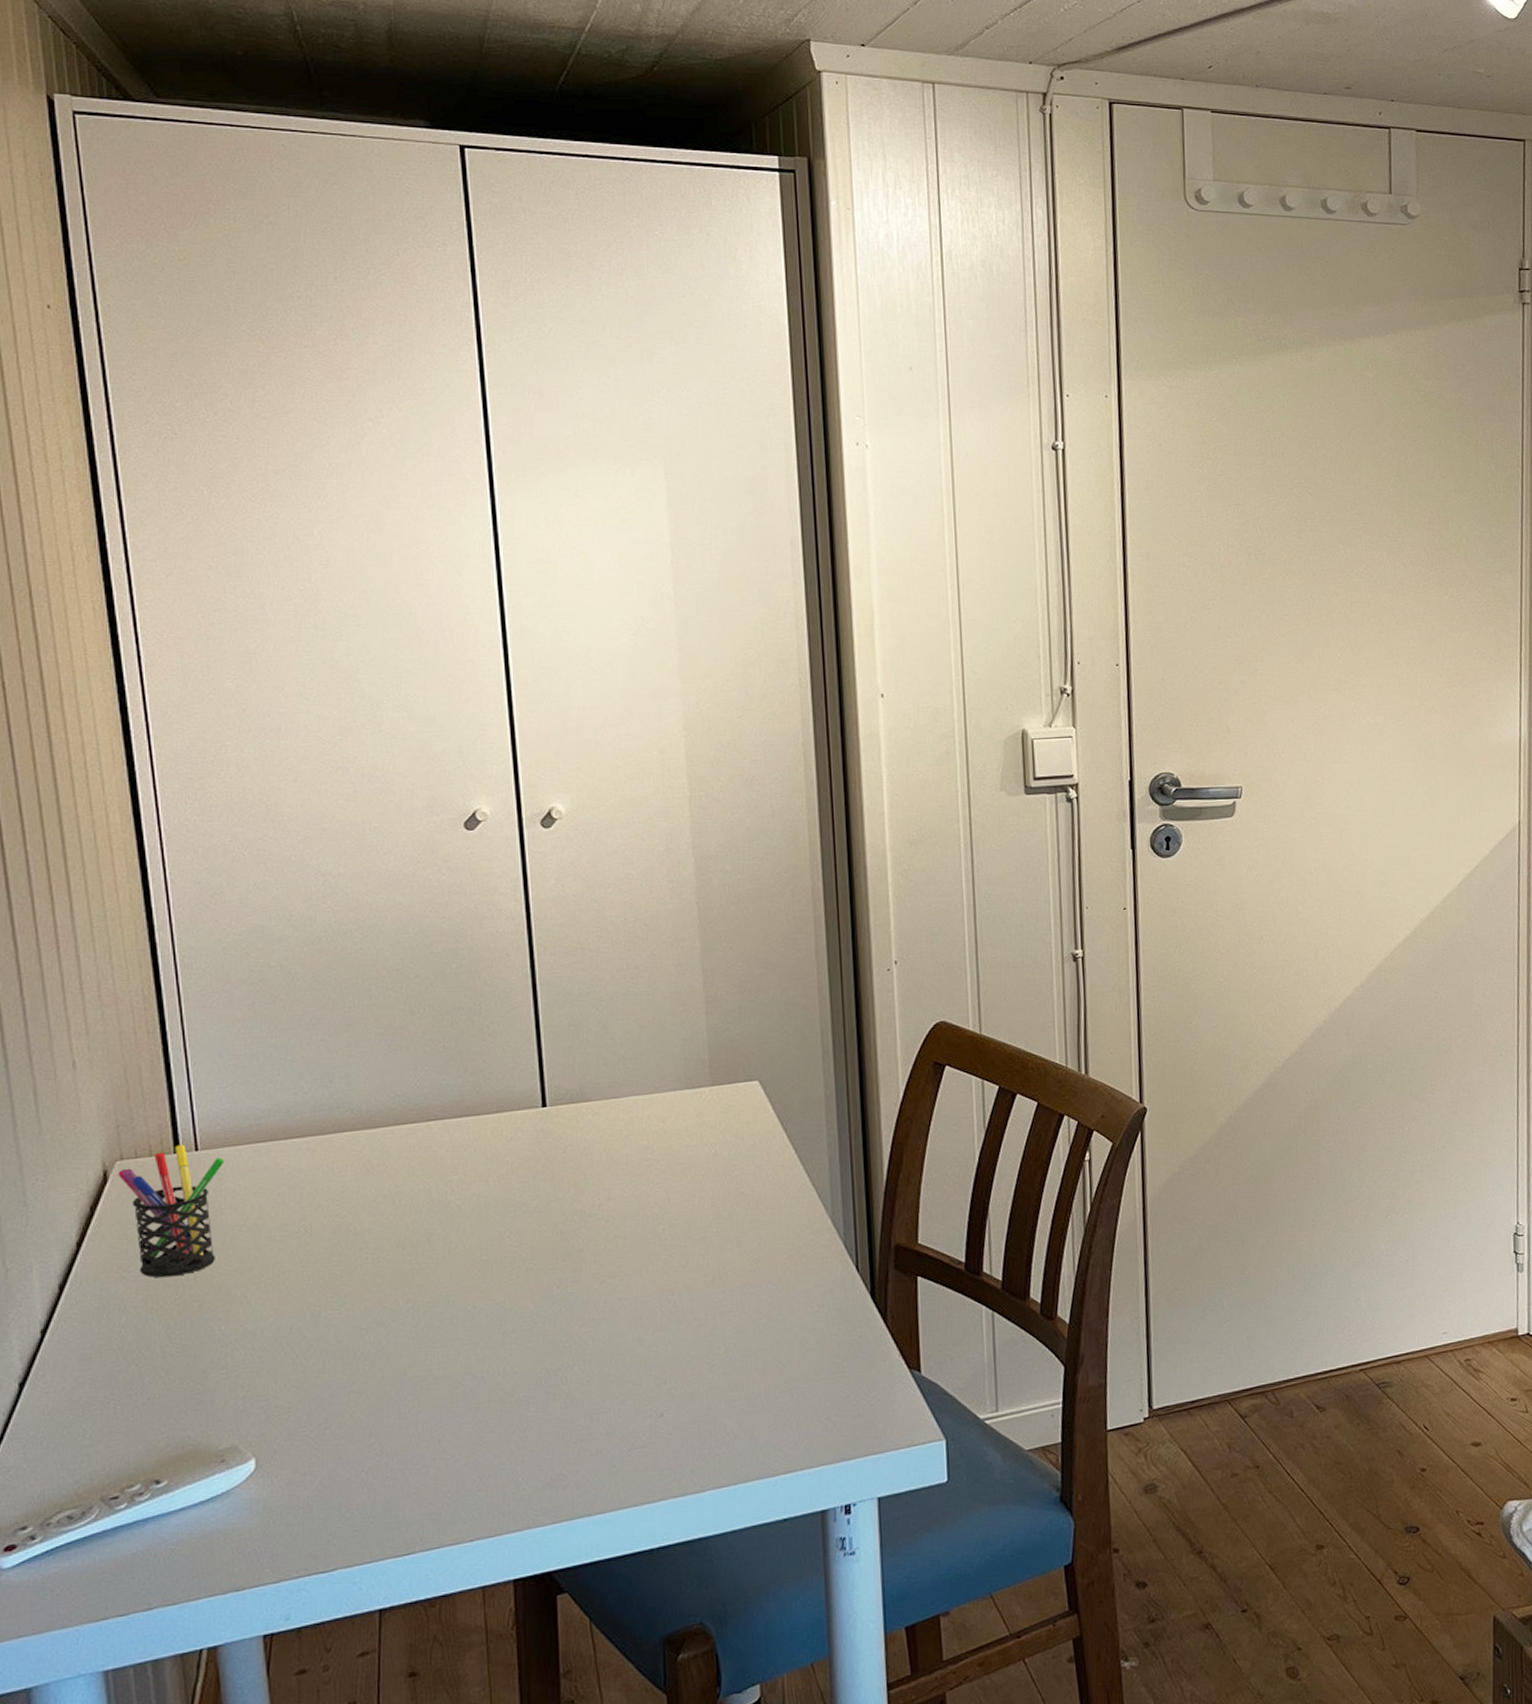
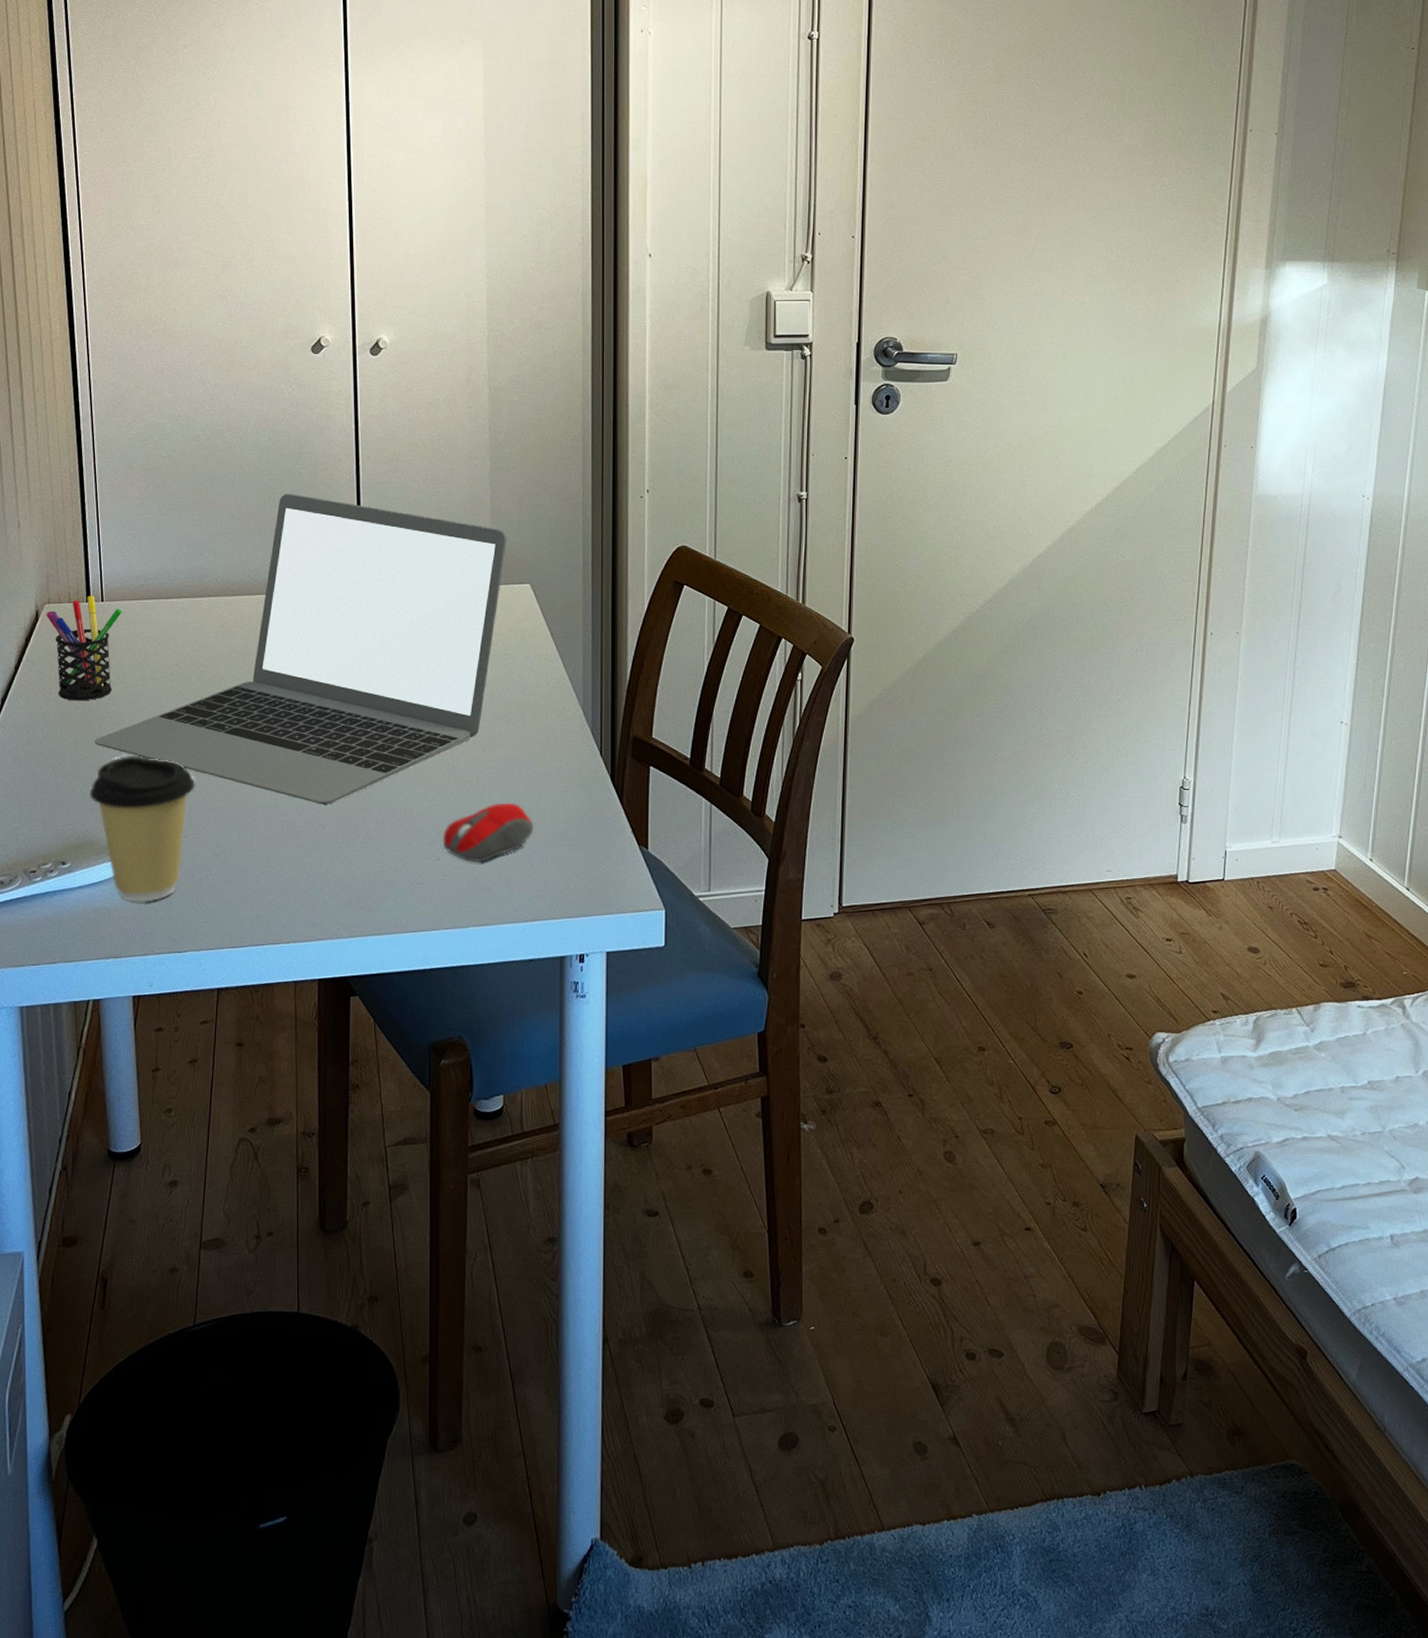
coffee cup: none [190,1336,336,1518] -> present [89,756,195,902]
laptop: none [194,998,728,1368] -> present [95,493,508,805]
computer mouse: none [665,1338,780,1414] -> present [442,802,534,862]

